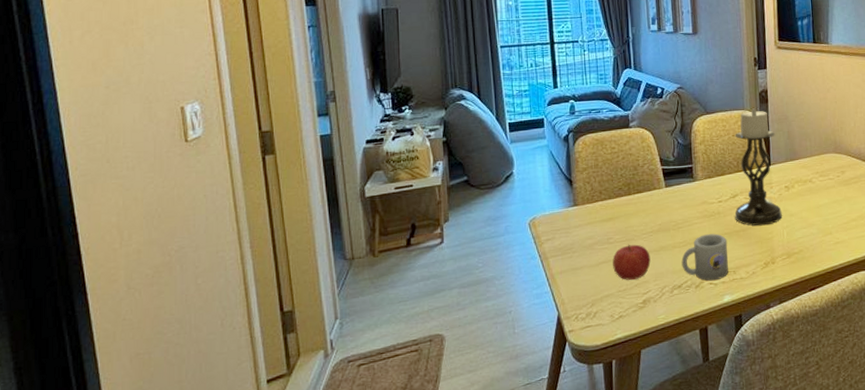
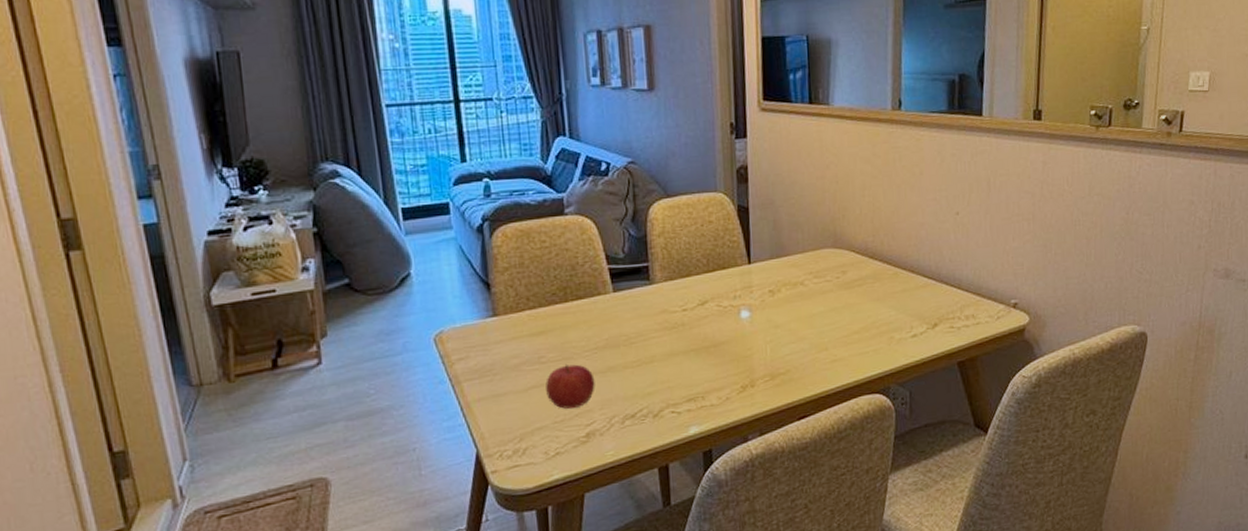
mug: present [681,233,728,281] -> none [635,350,695,409]
candle holder: present [734,108,782,226] -> none [703,190,765,341]

